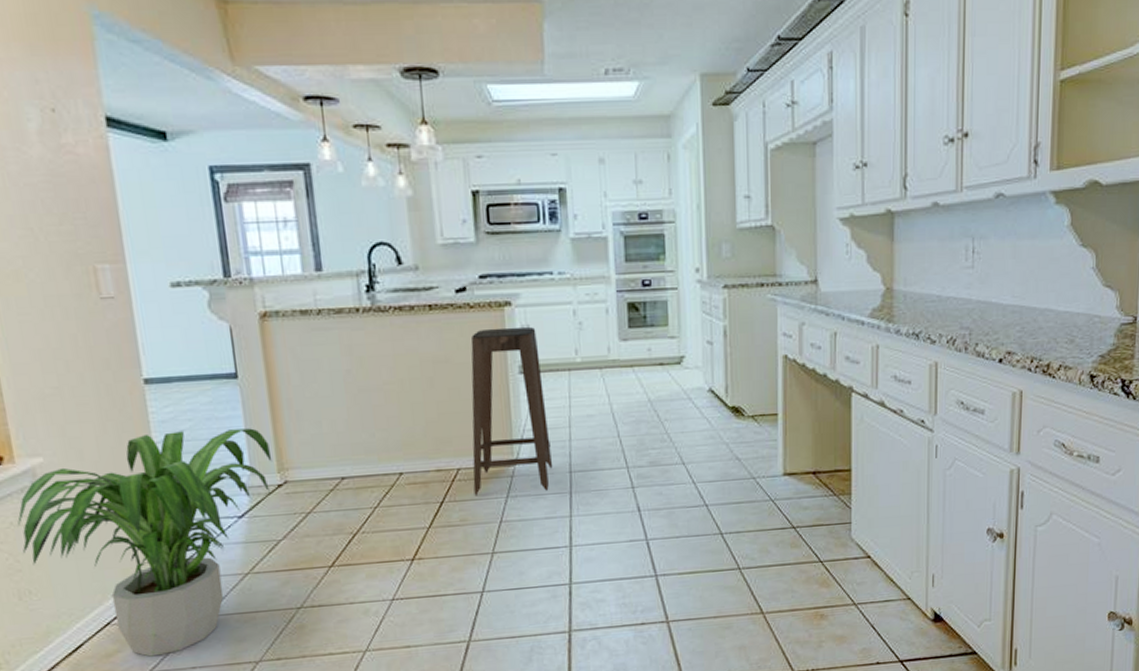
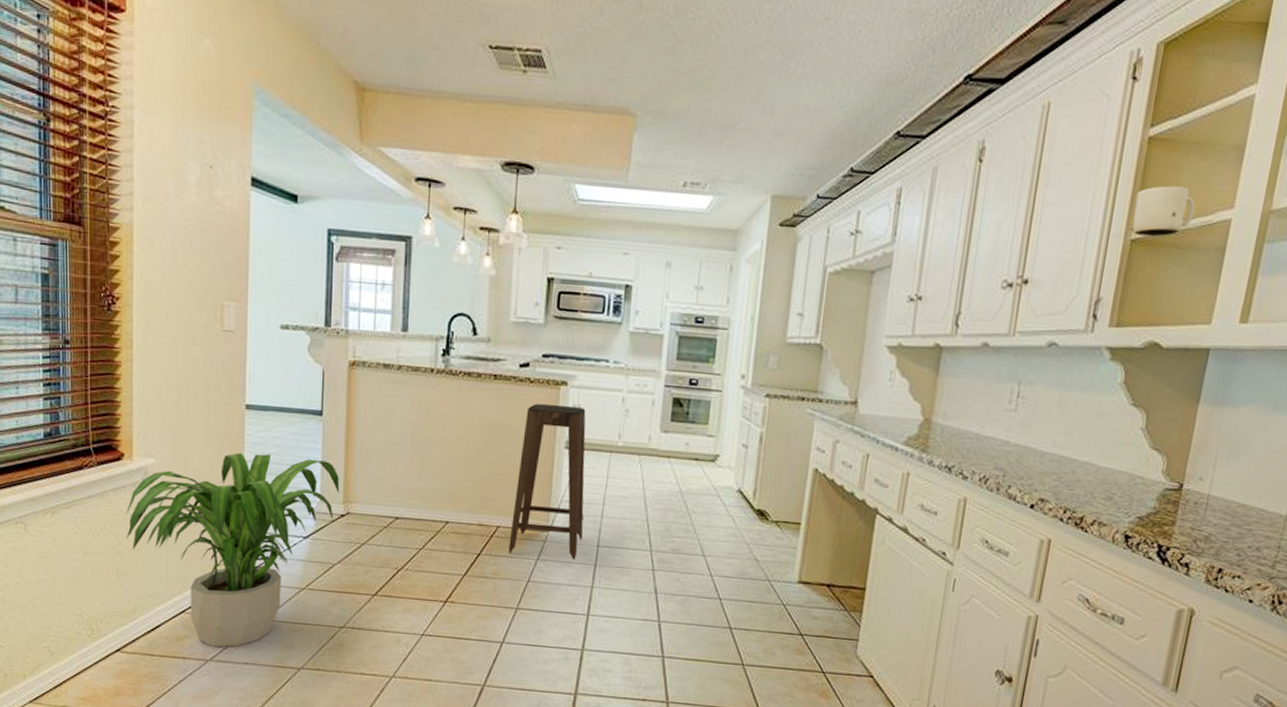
mug: none [1059,21,1116,75] -> present [1132,185,1196,237]

